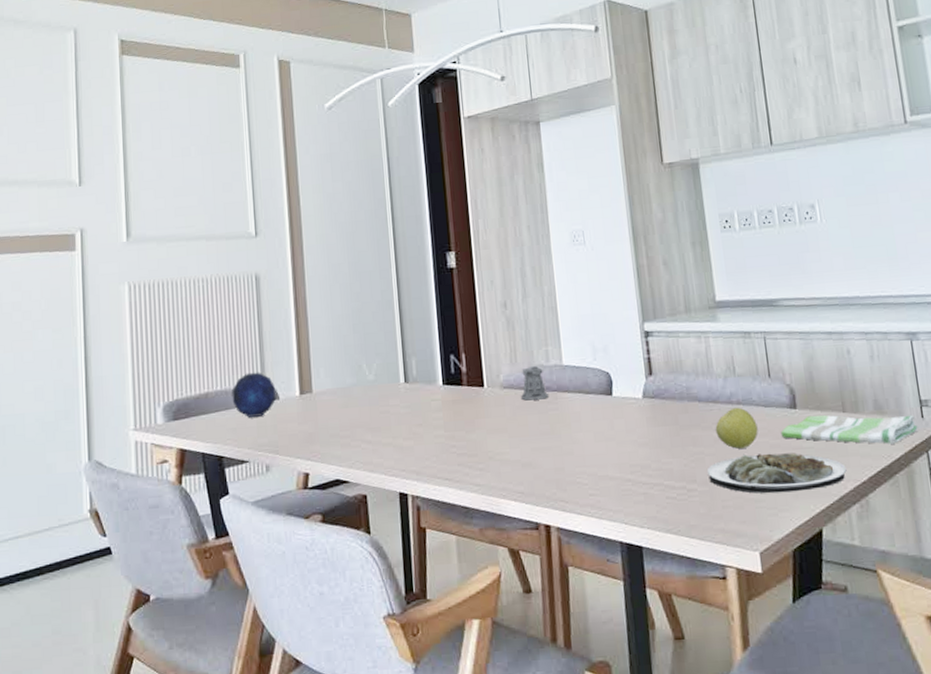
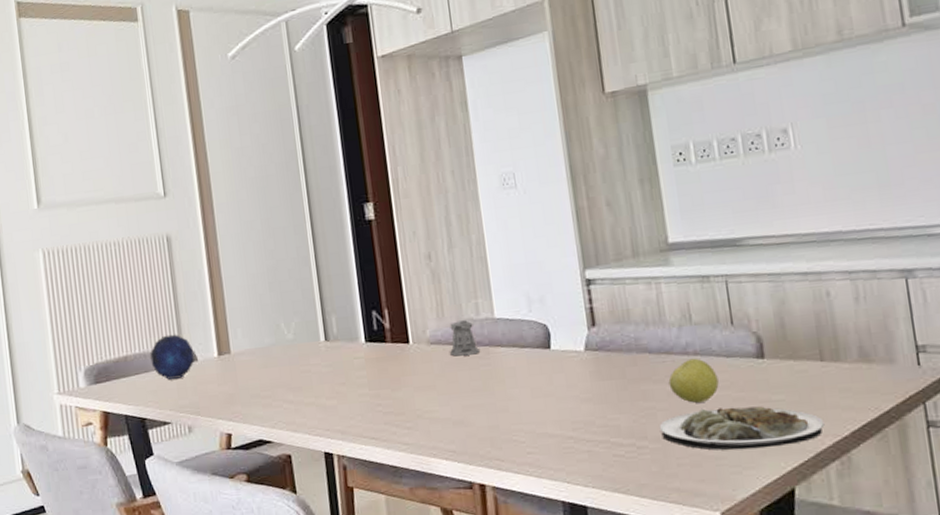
dish towel: present [780,415,918,444] -> none [745,362,913,395]

